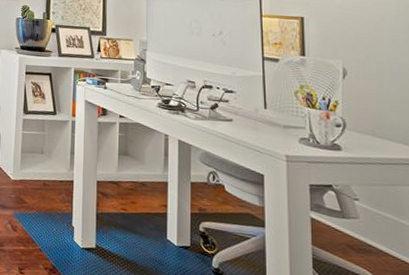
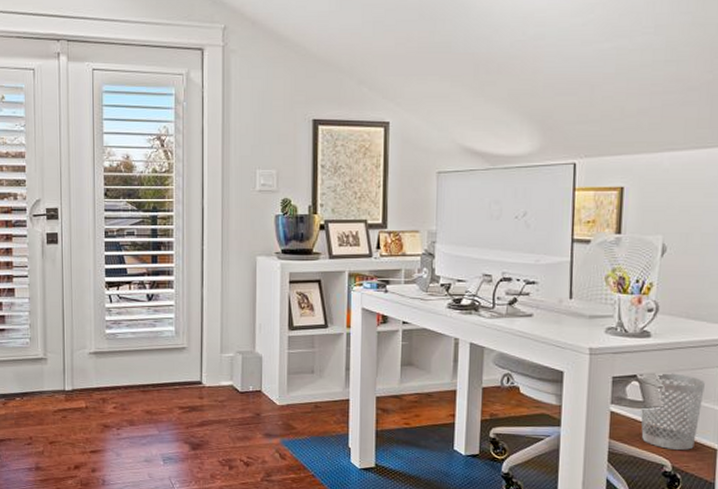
wastebasket: none [340,184,399,266] -> present [640,371,705,450]

